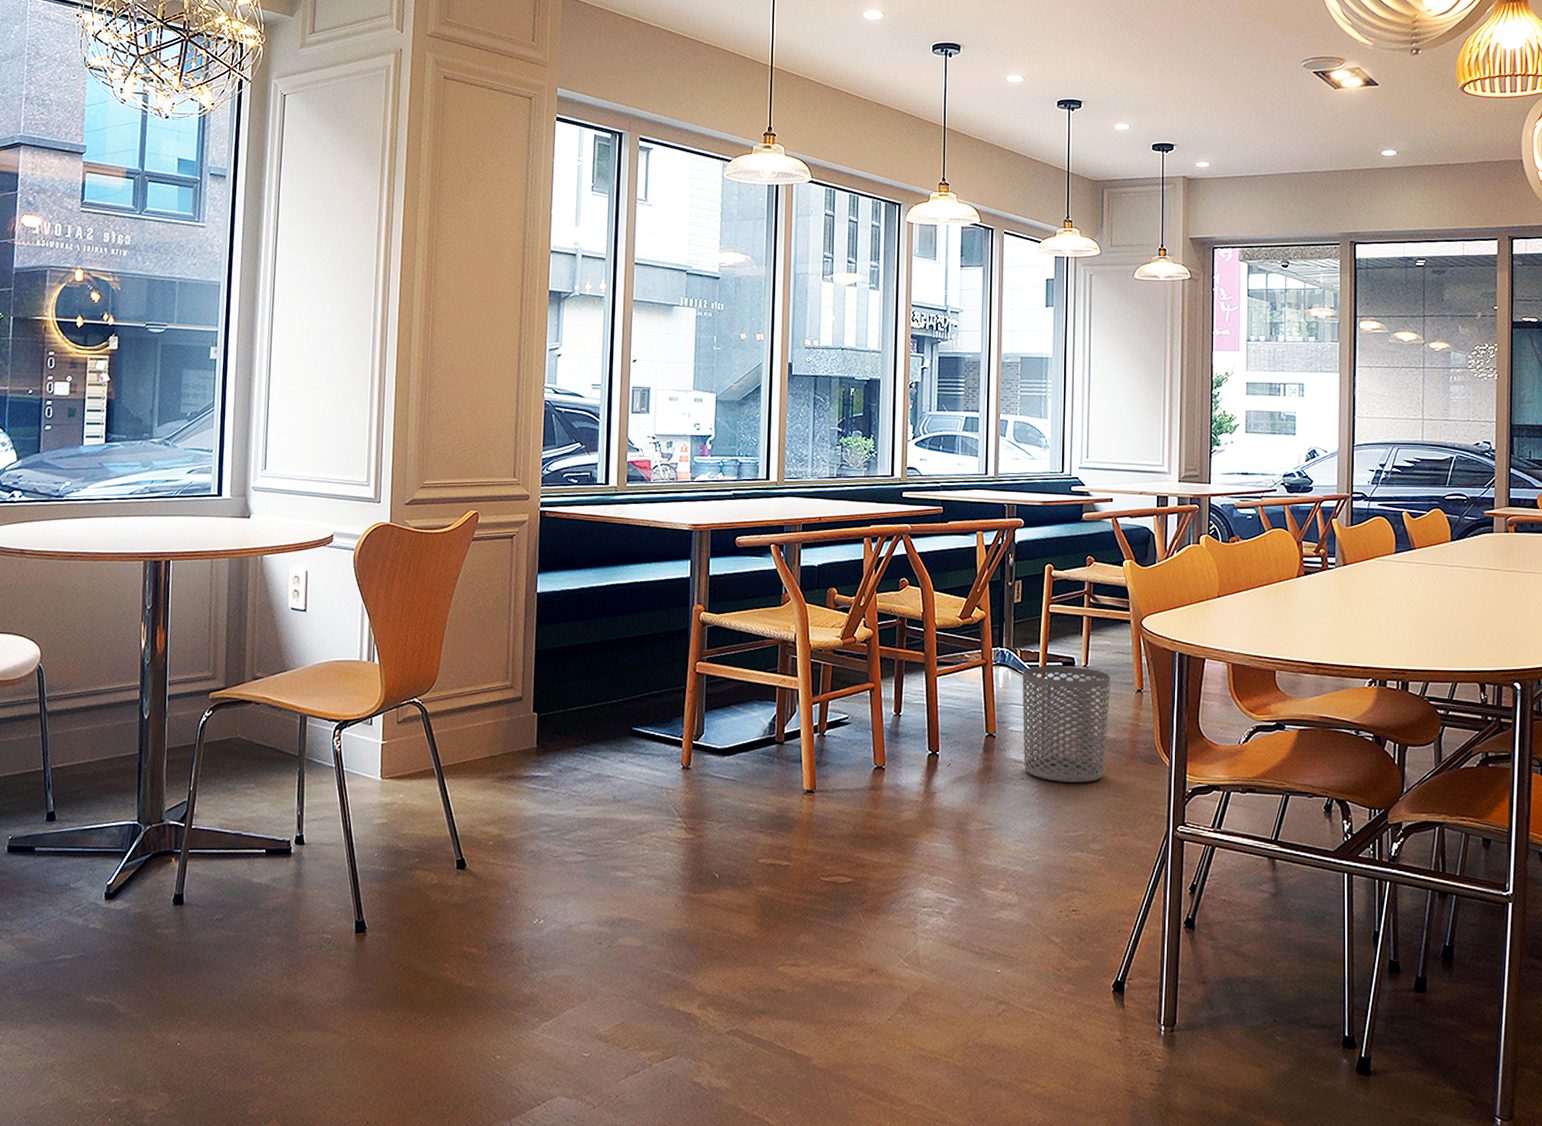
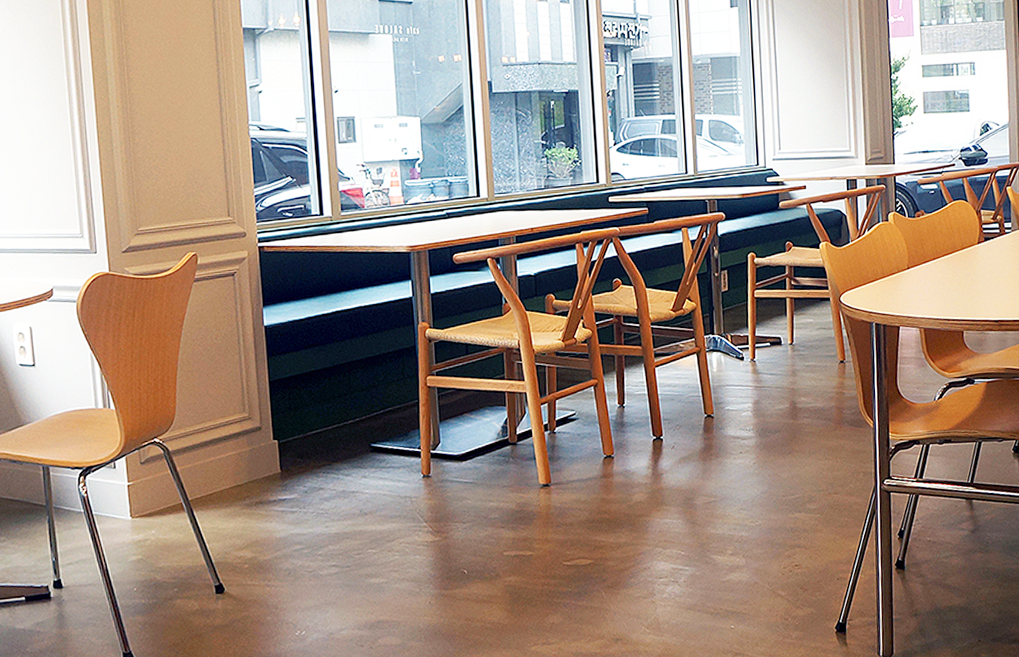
waste bin: present [1022,665,1110,783] -> none [734,345,816,452]

